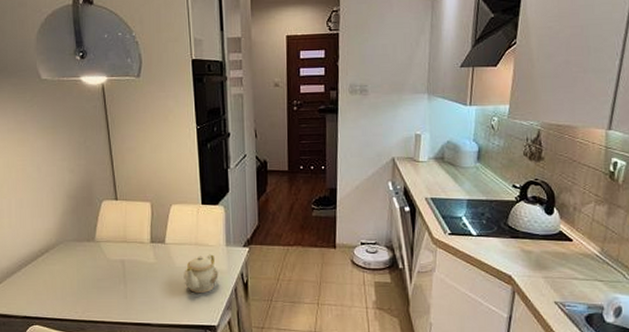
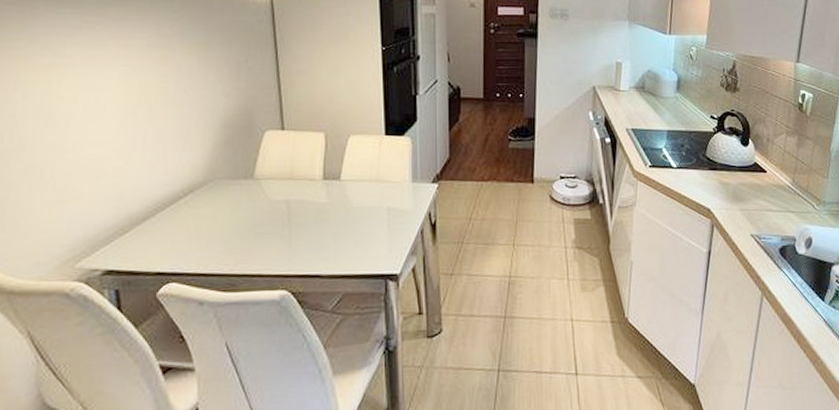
teapot: present [183,253,218,294] -> none [361,190,402,238]

